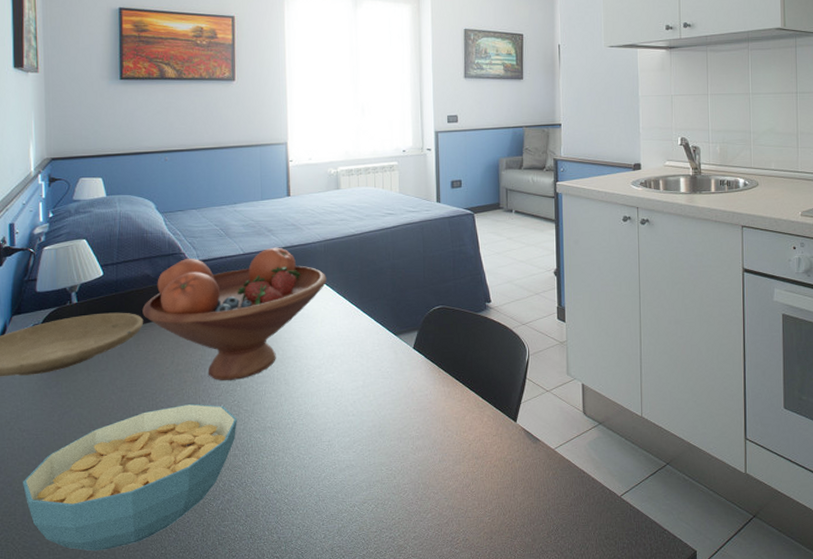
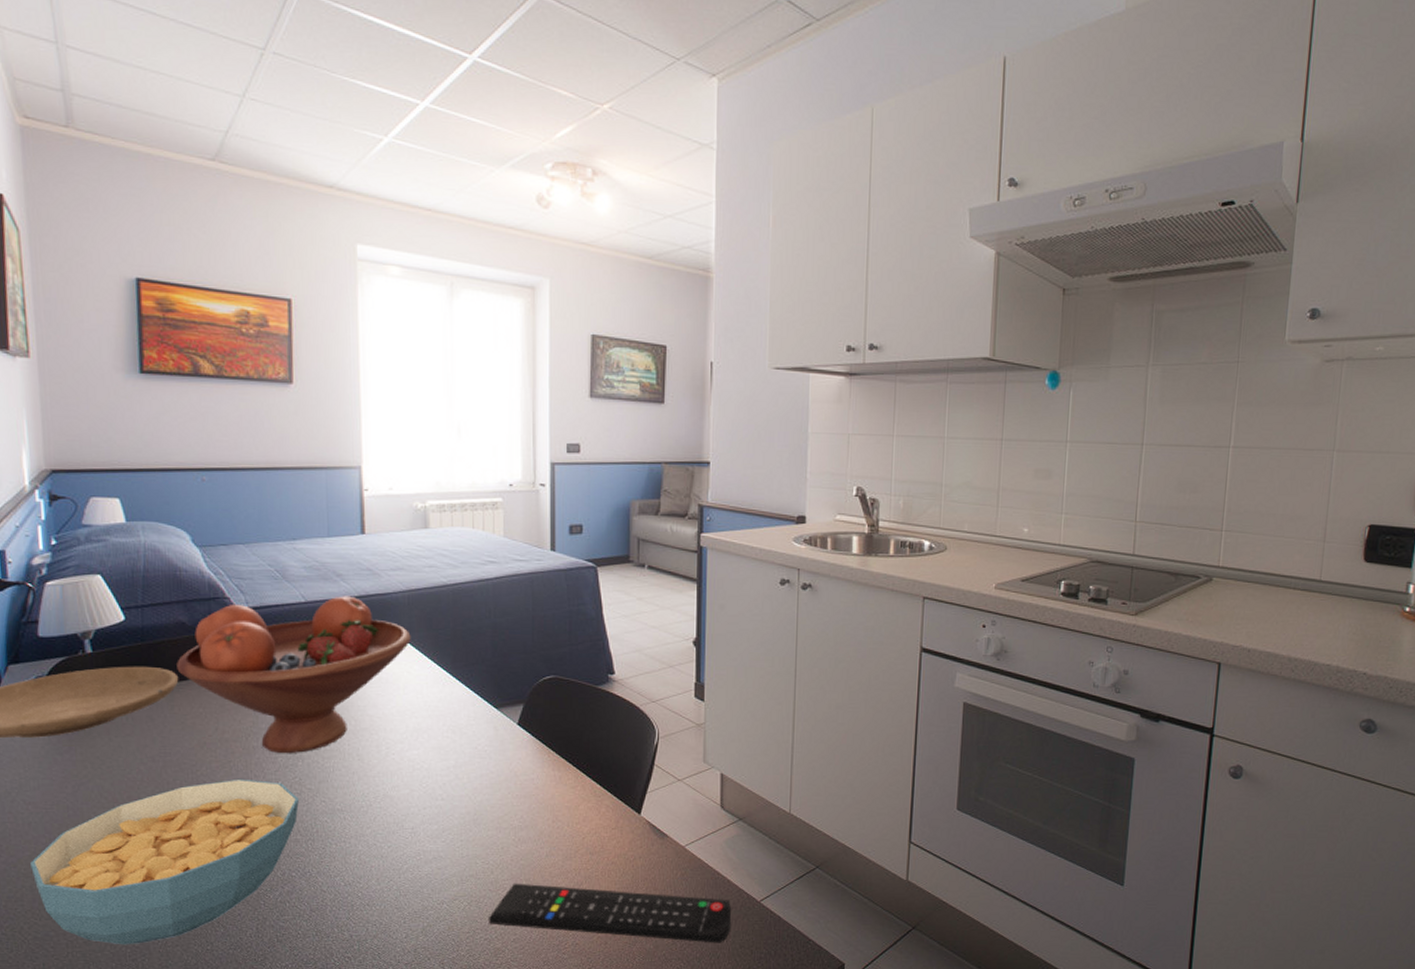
remote control: none [393,486,596,536] -> present [489,883,731,943]

